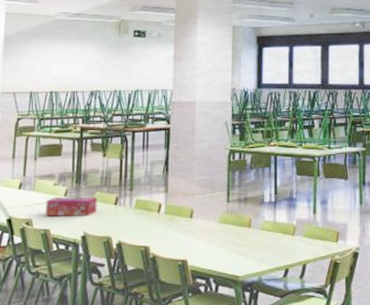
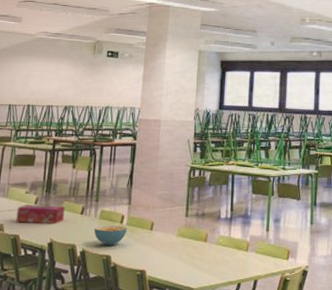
cereal bowl: none [130,214,166,236] -> present [94,225,128,245]

